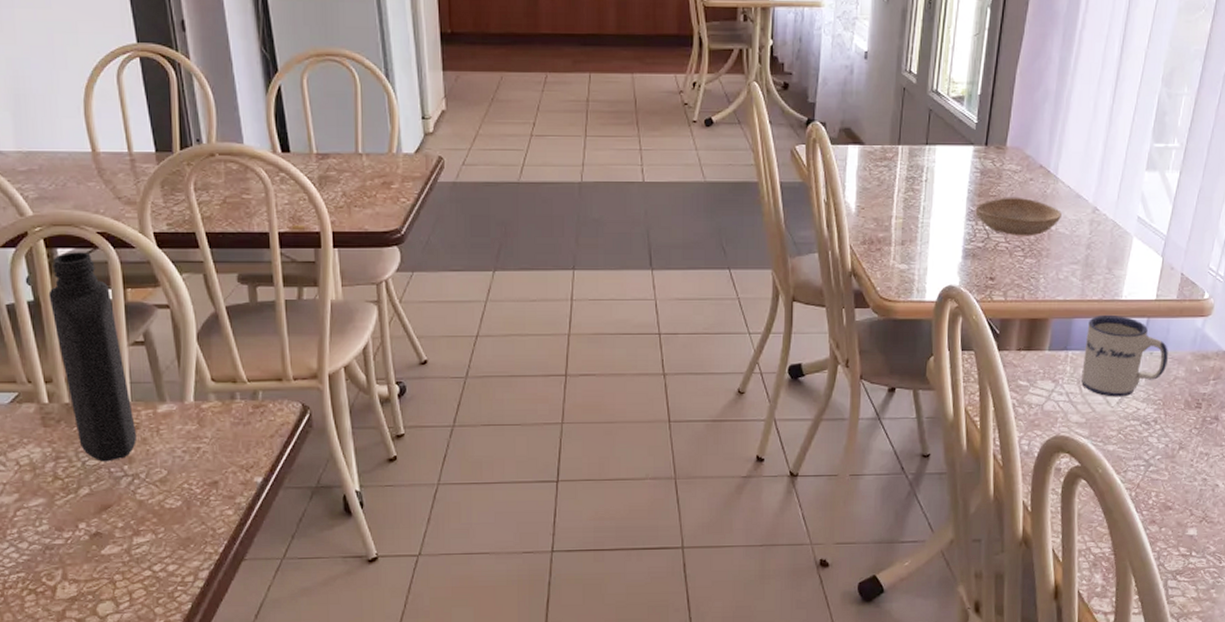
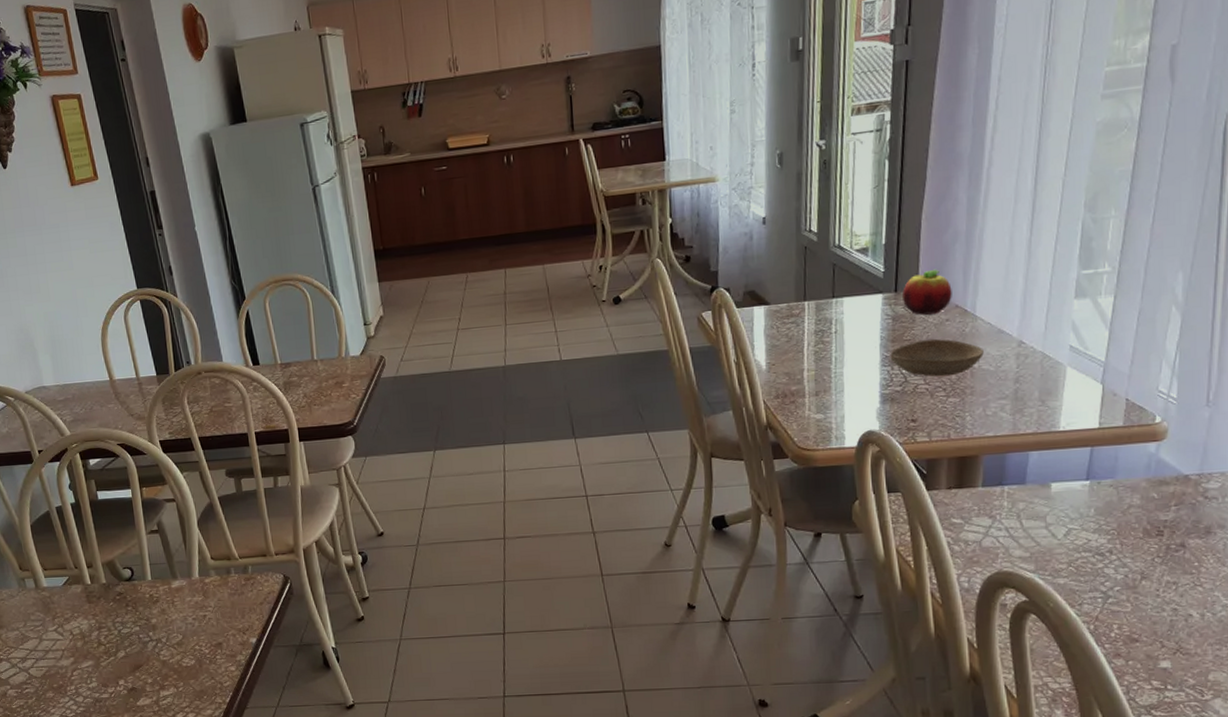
bottle: present [48,252,136,462] -> none [85,461,158,630]
fruit: none [992,126,1038,172] -> present [902,269,952,315]
mug: present [1081,314,1168,397] -> none [1021,446,1119,530]

